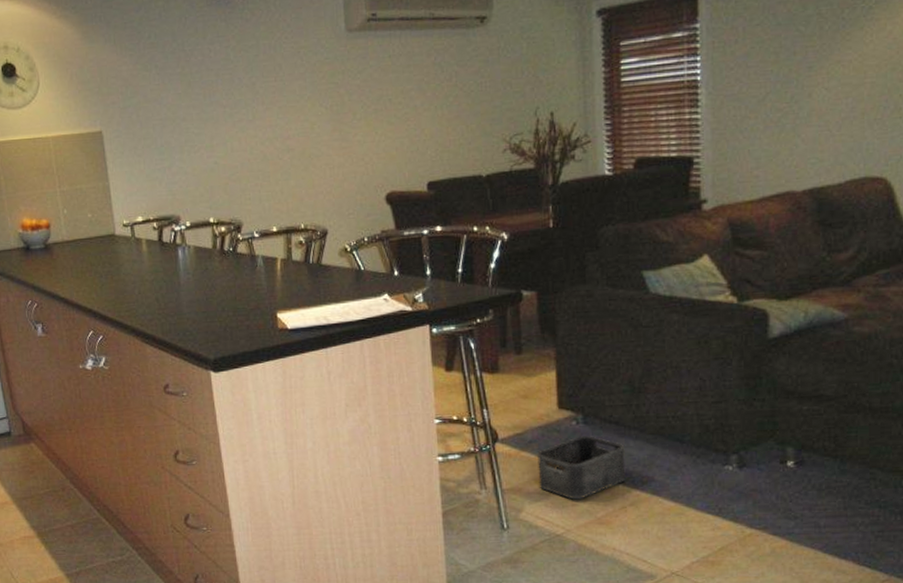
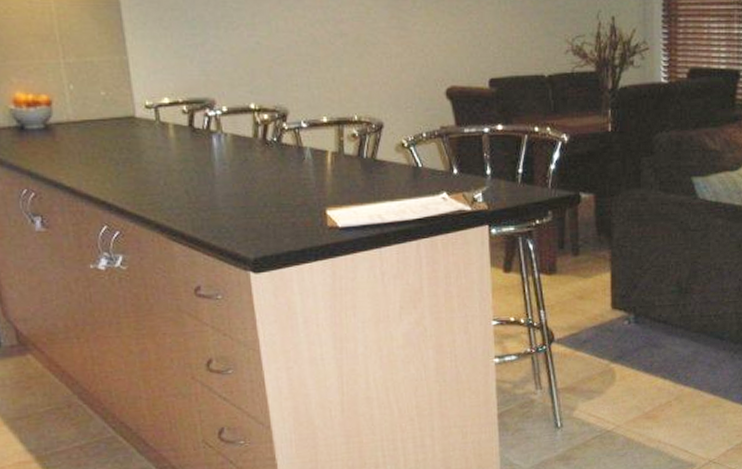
storage bin: present [537,436,626,500] -> none [591,335,672,397]

